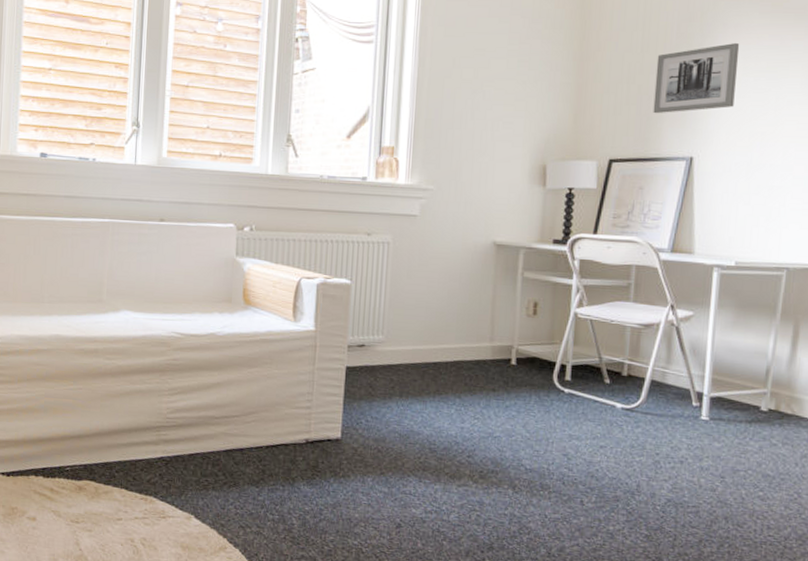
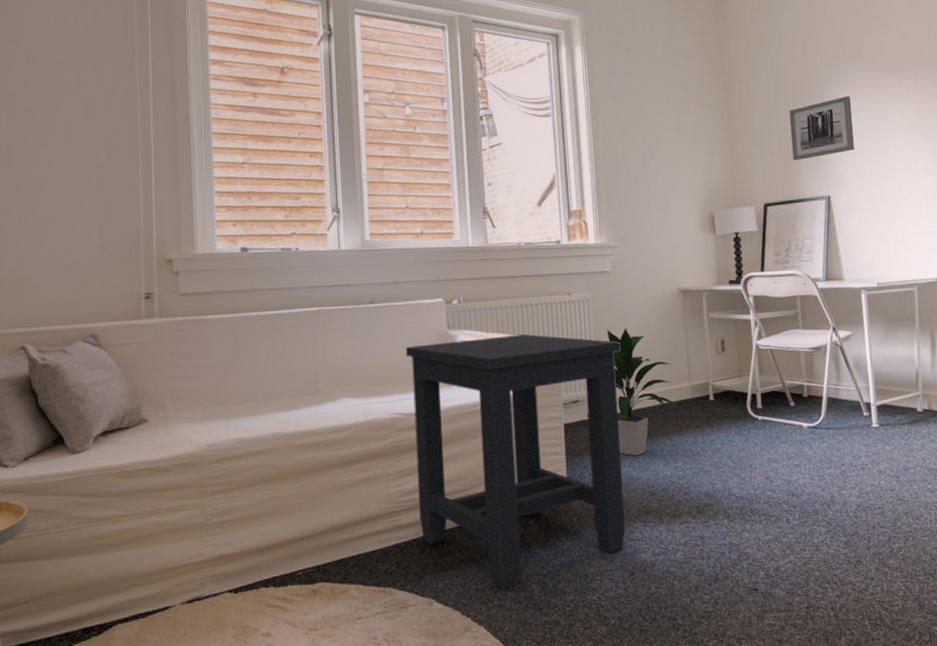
side table: none [187,268,419,519] -> present [405,334,626,590]
indoor plant: none [371,275,474,411] -> present [586,328,678,456]

